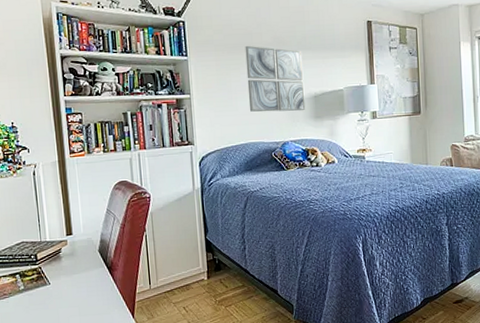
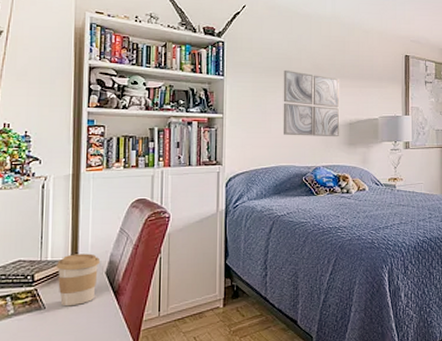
coffee cup: none [54,233,92,282] -> present [56,253,100,307]

